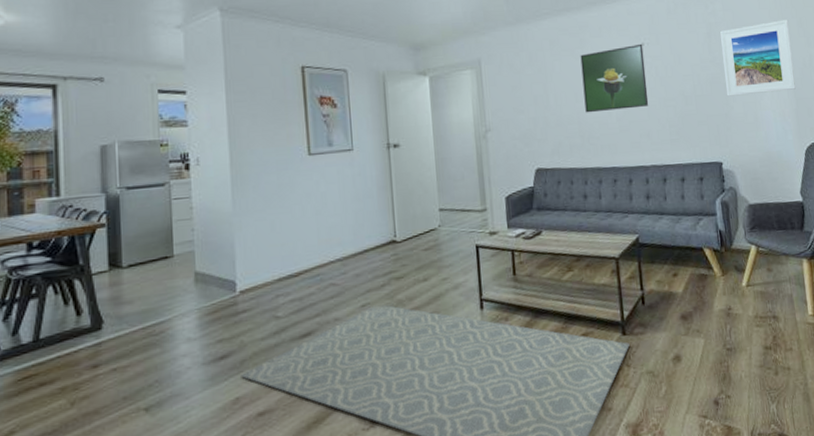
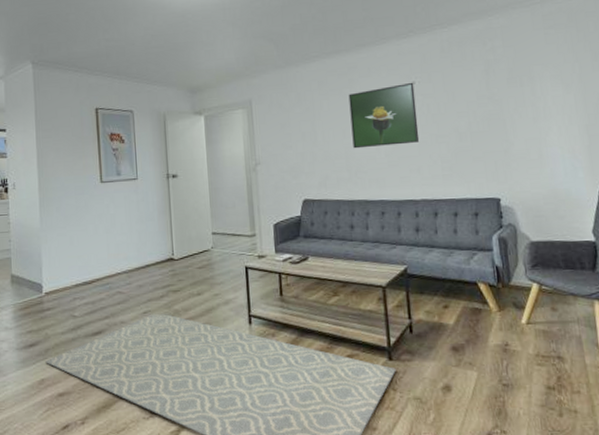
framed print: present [720,20,796,97] -> none [500,54,589,133]

